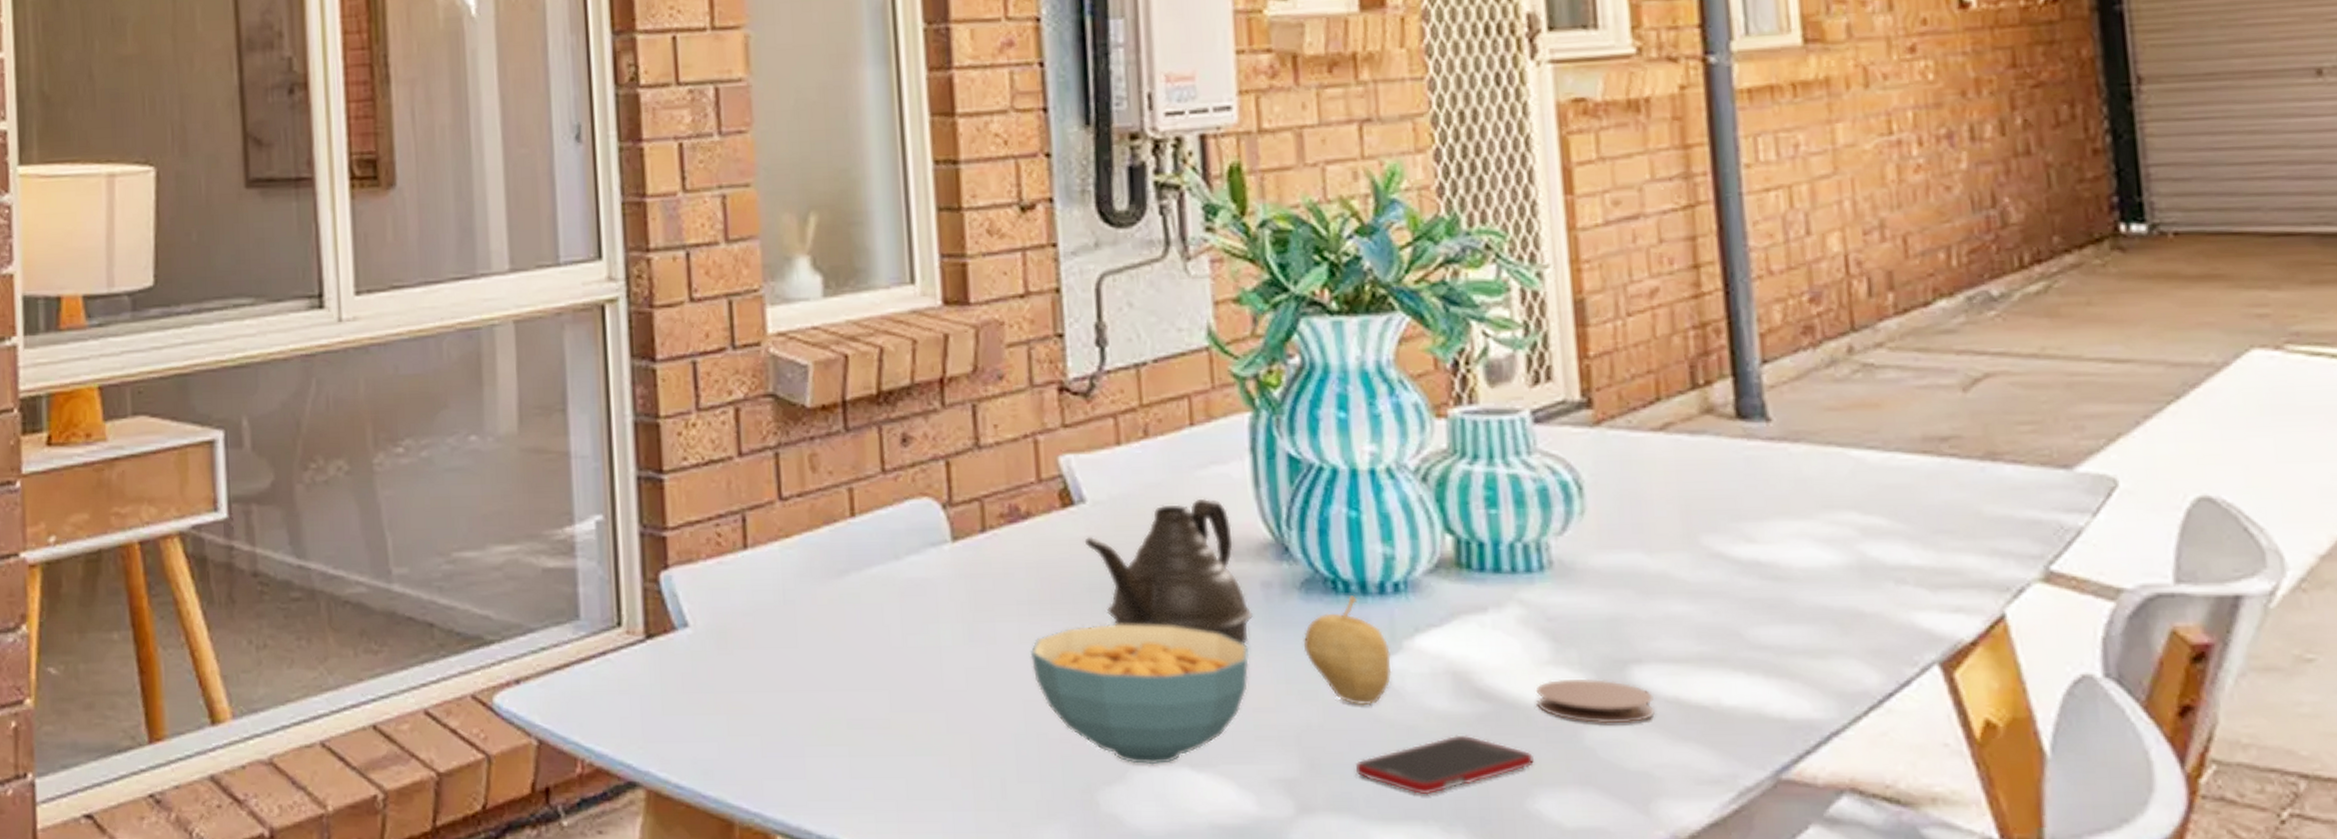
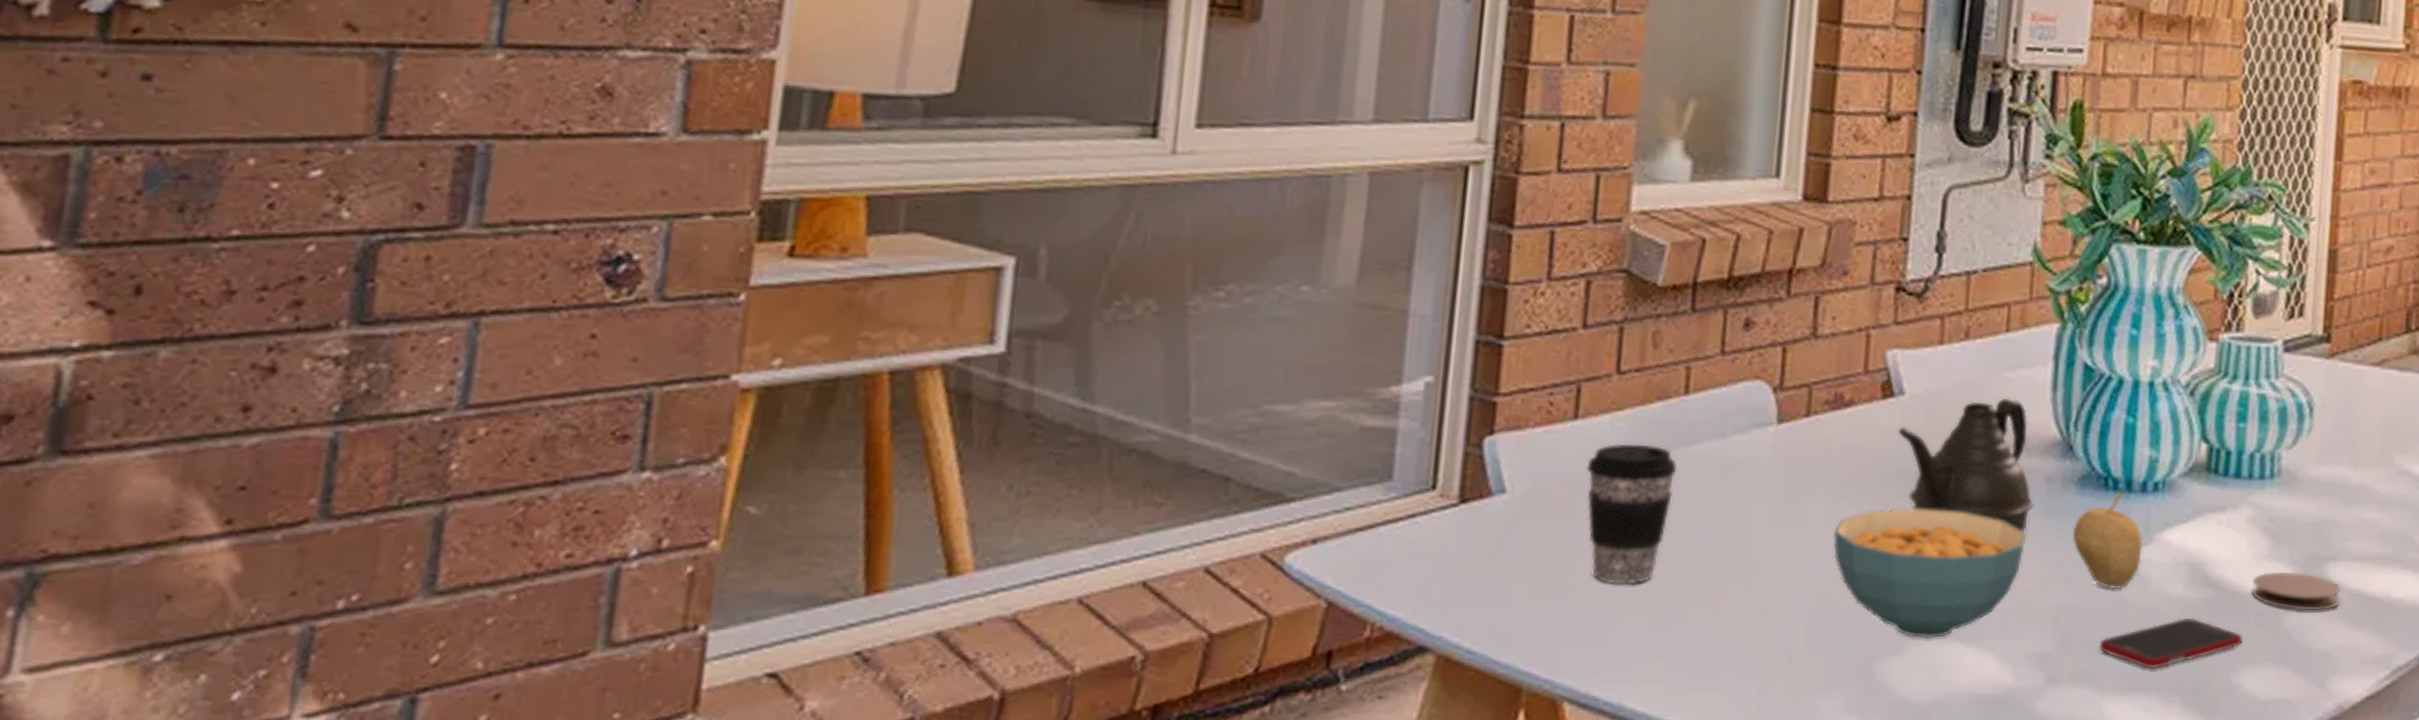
coffee cup: none [762,570,855,715] -> present [1585,443,1678,585]

